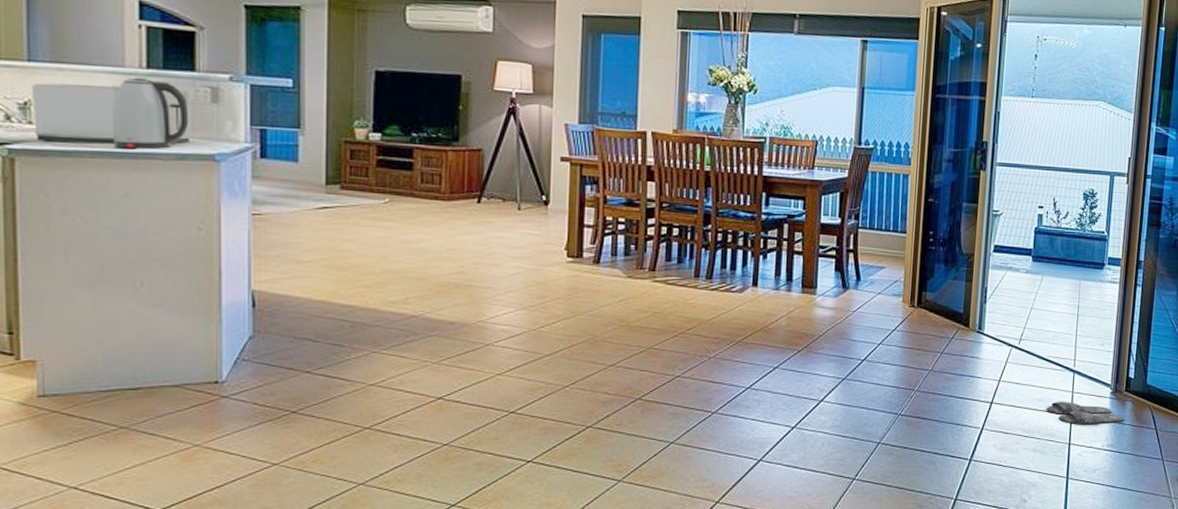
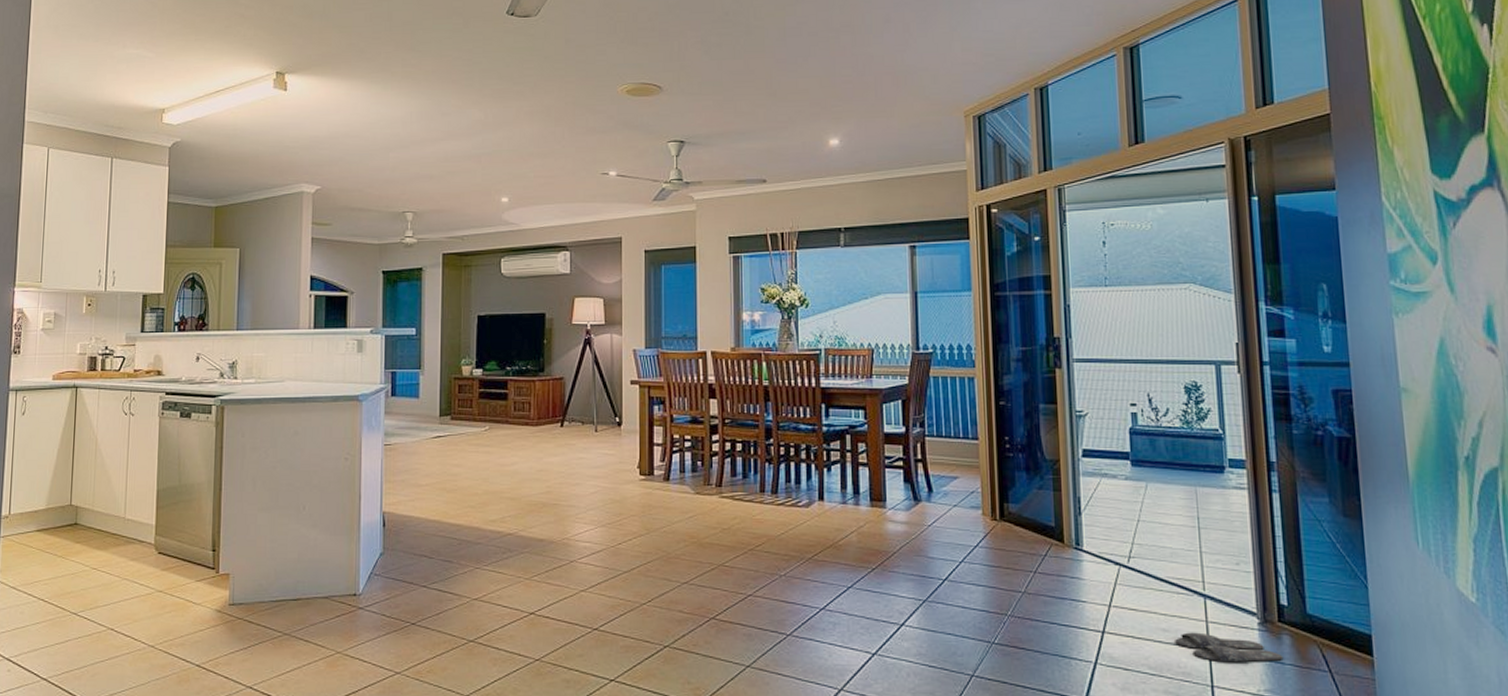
toaster: present [31,83,191,145] -> none [237,344,343,392]
kettle: present [111,77,189,150] -> none [289,336,342,395]

